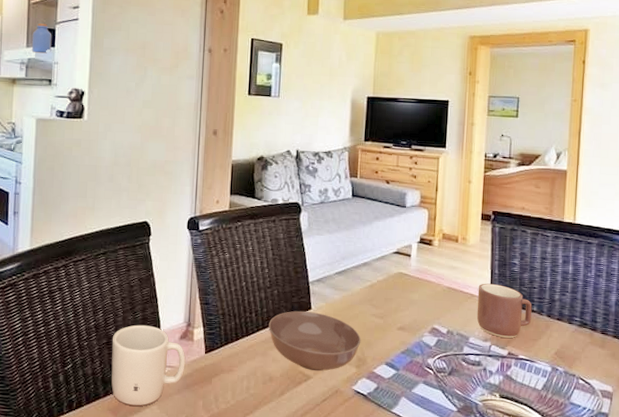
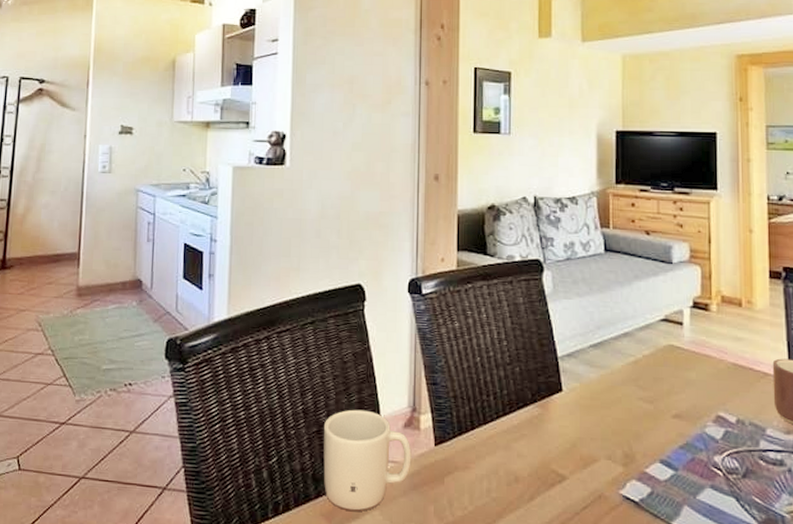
jar: present [31,23,52,54] -> none [226,60,249,93]
bowl: present [268,310,361,371] -> none [511,393,627,470]

